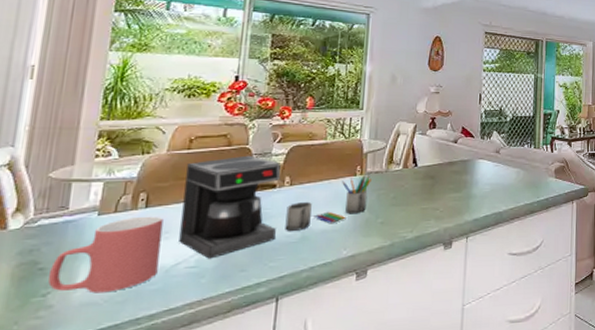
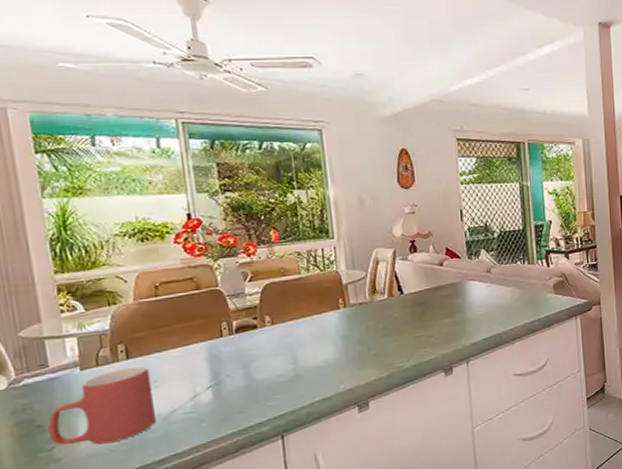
coffee maker: present [179,155,371,259] -> none [159,297,357,404]

